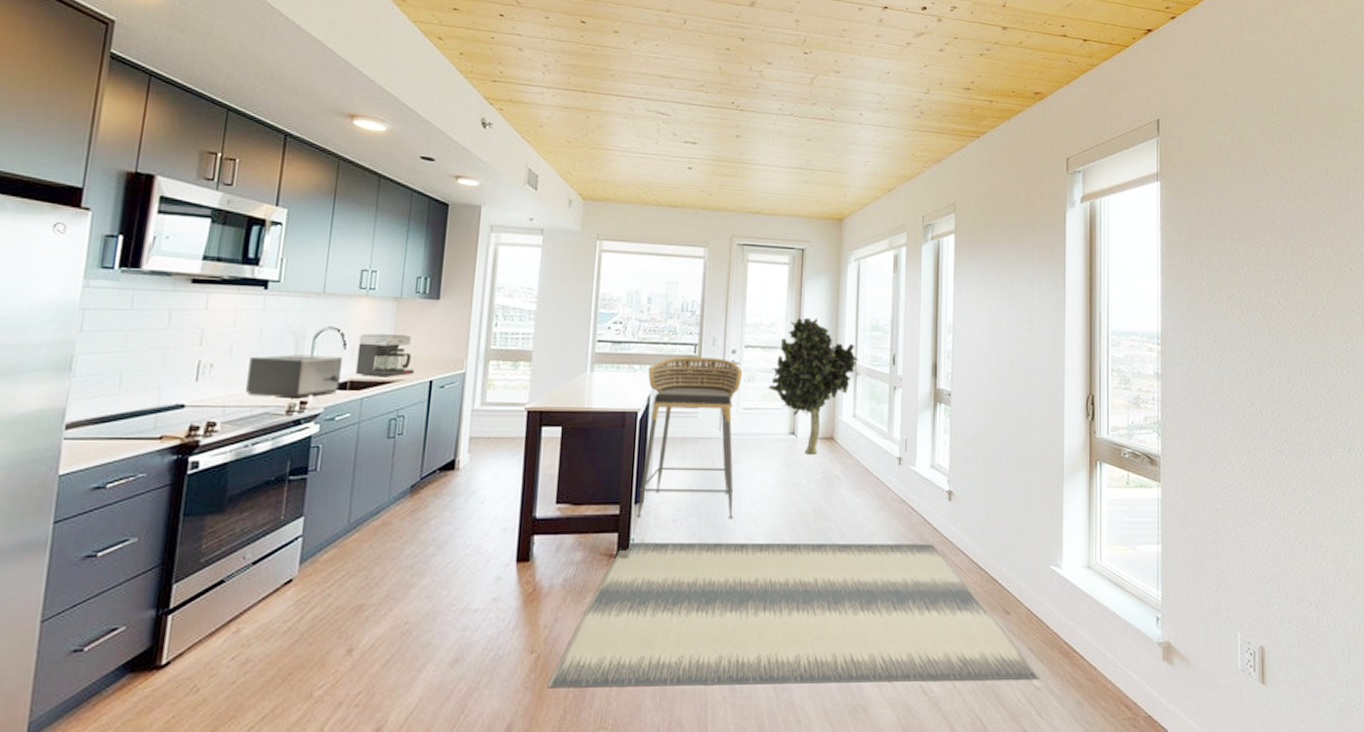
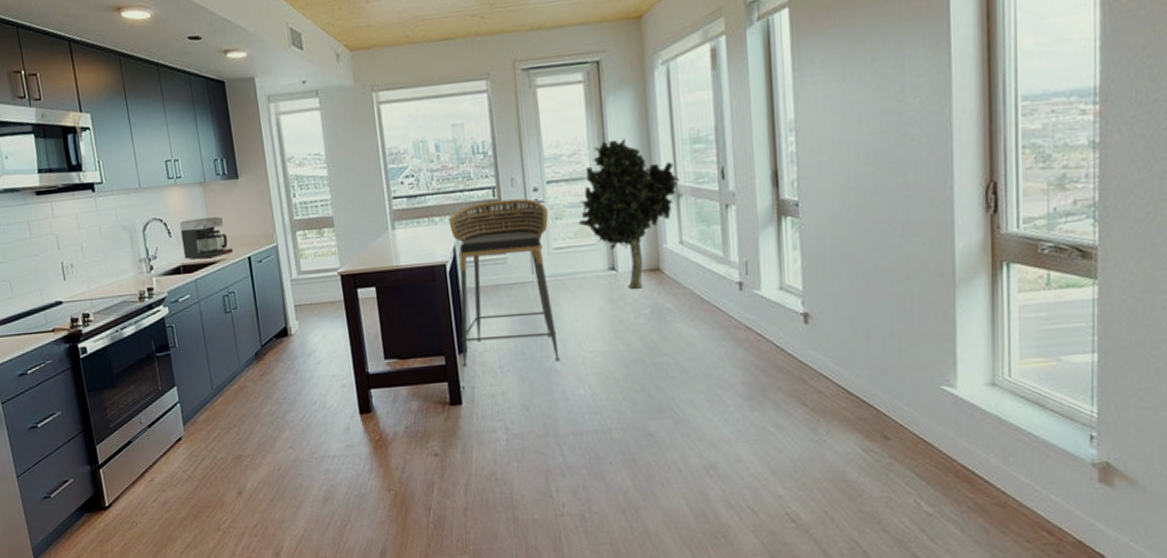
toaster: present [246,354,343,398] -> none [99,244,175,288]
rug: present [547,543,1040,689] -> none [408,371,932,520]

